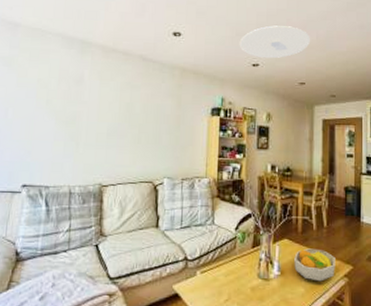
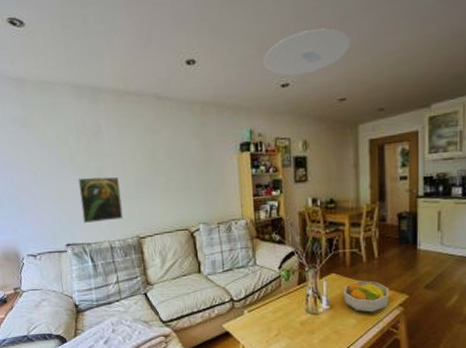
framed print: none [46,120,92,166] -> present [78,176,123,224]

